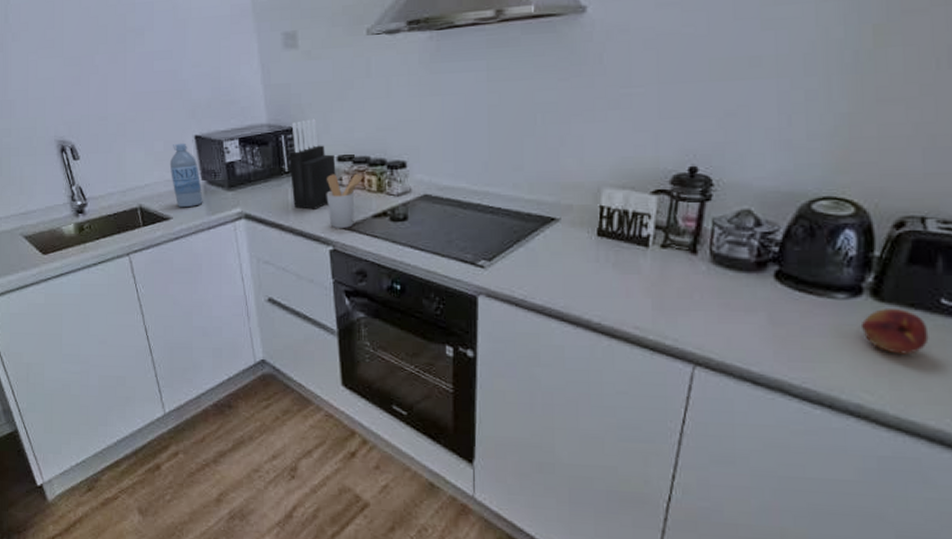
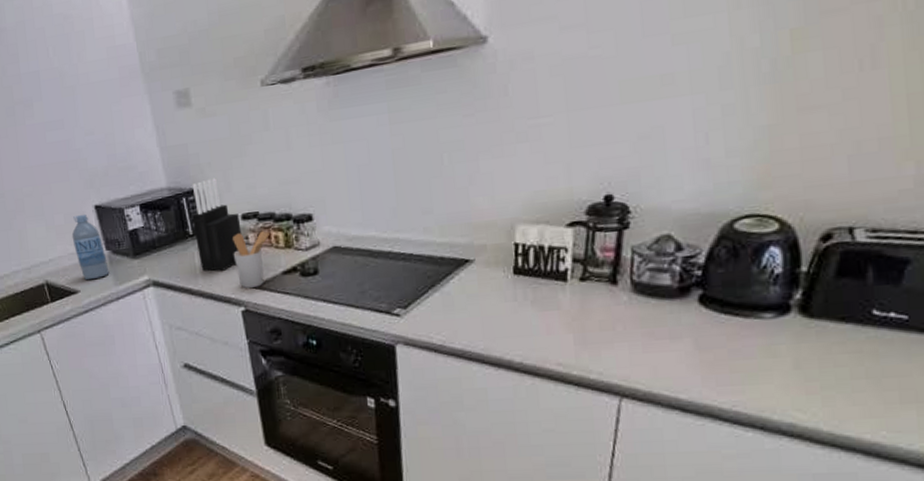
fruit: present [860,309,929,354] -> none [790,324,862,370]

